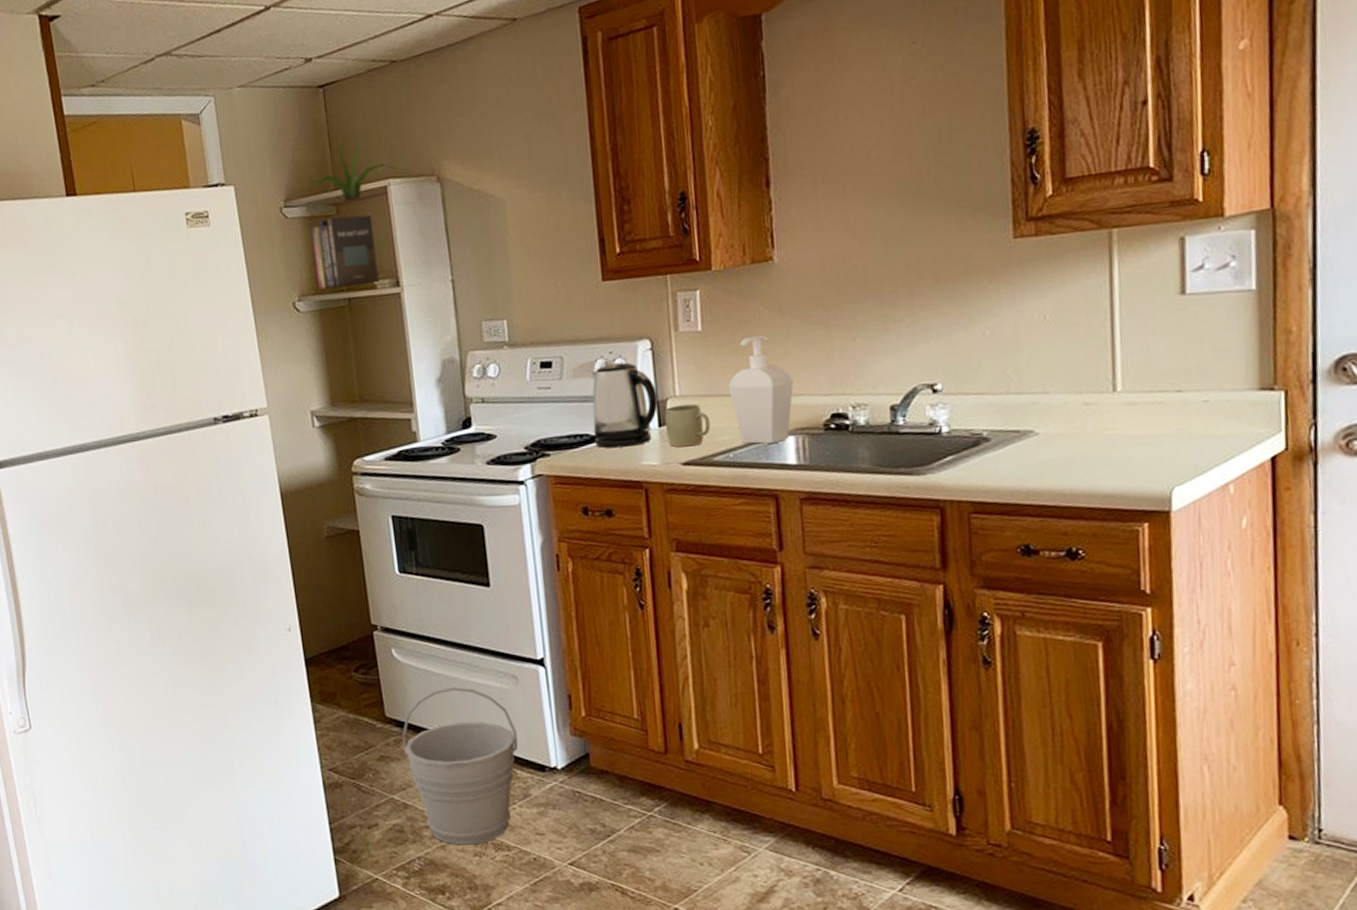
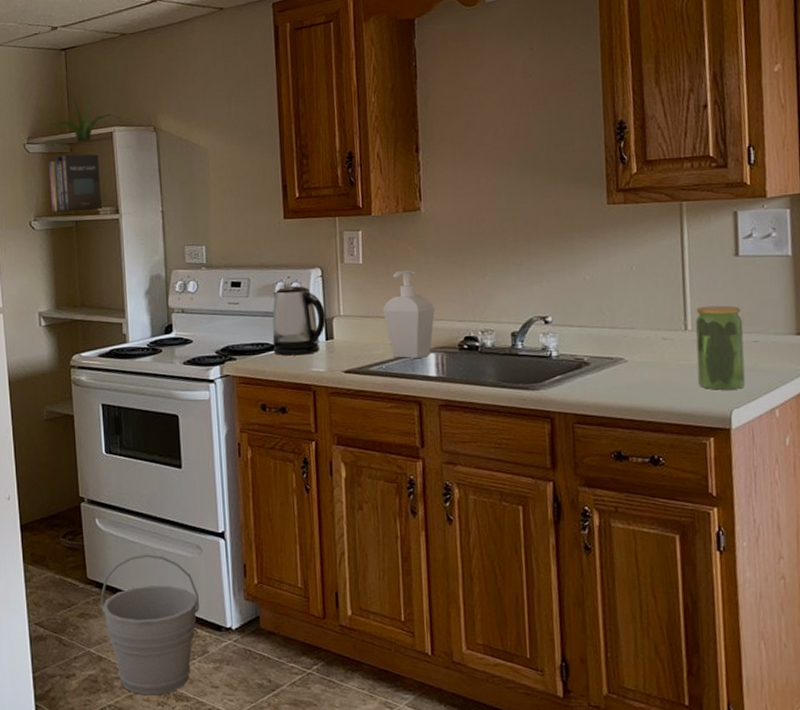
mug: present [665,404,711,447] -> none [331,322,368,358]
jar: none [1126,357,1192,464] -> present [695,305,746,390]

